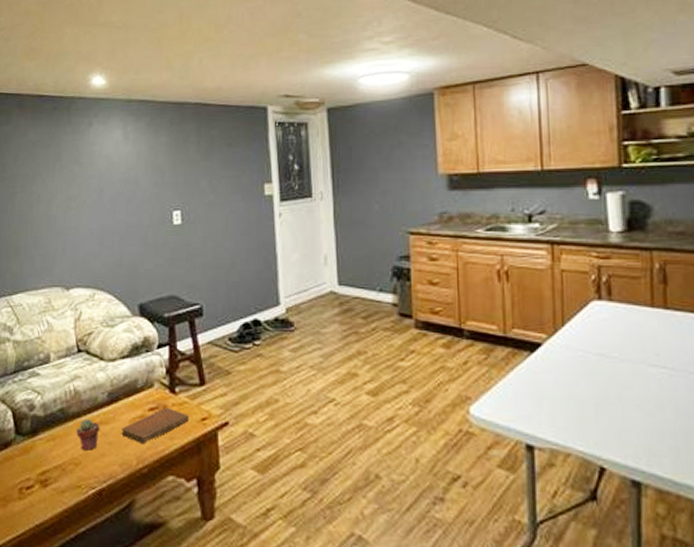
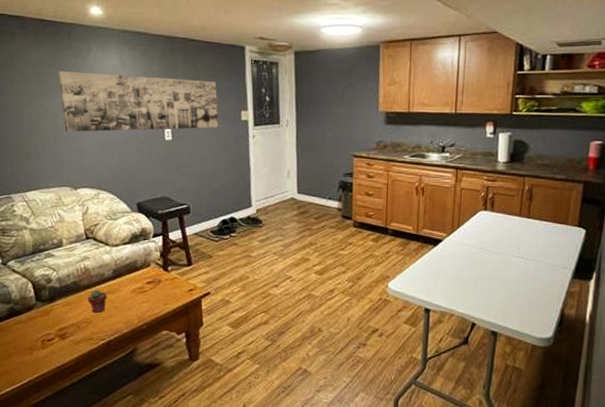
wall art: none [54,150,237,221] -> present [58,71,219,132]
notebook: present [121,407,190,443] -> none [125,281,180,308]

